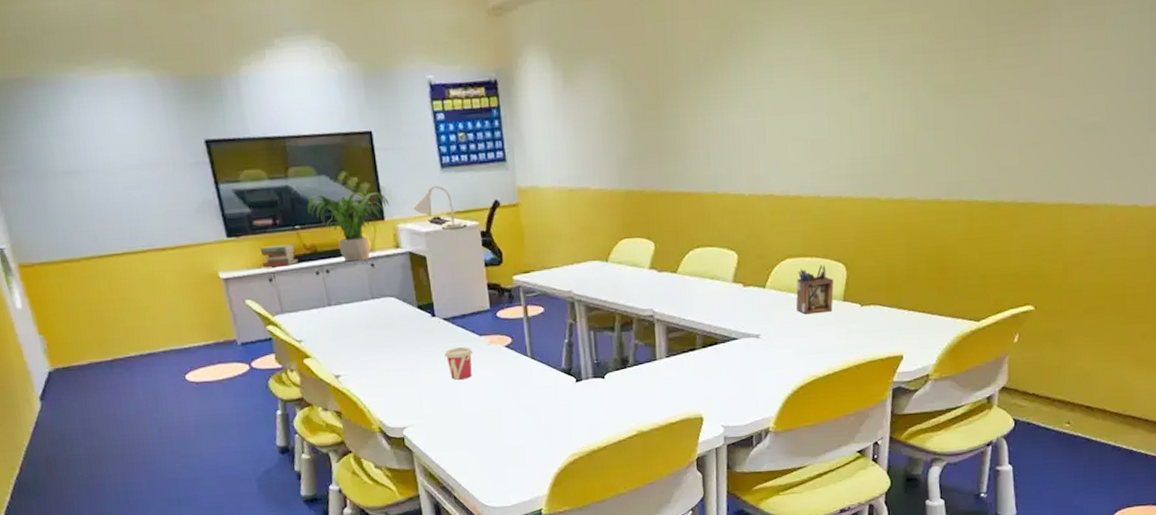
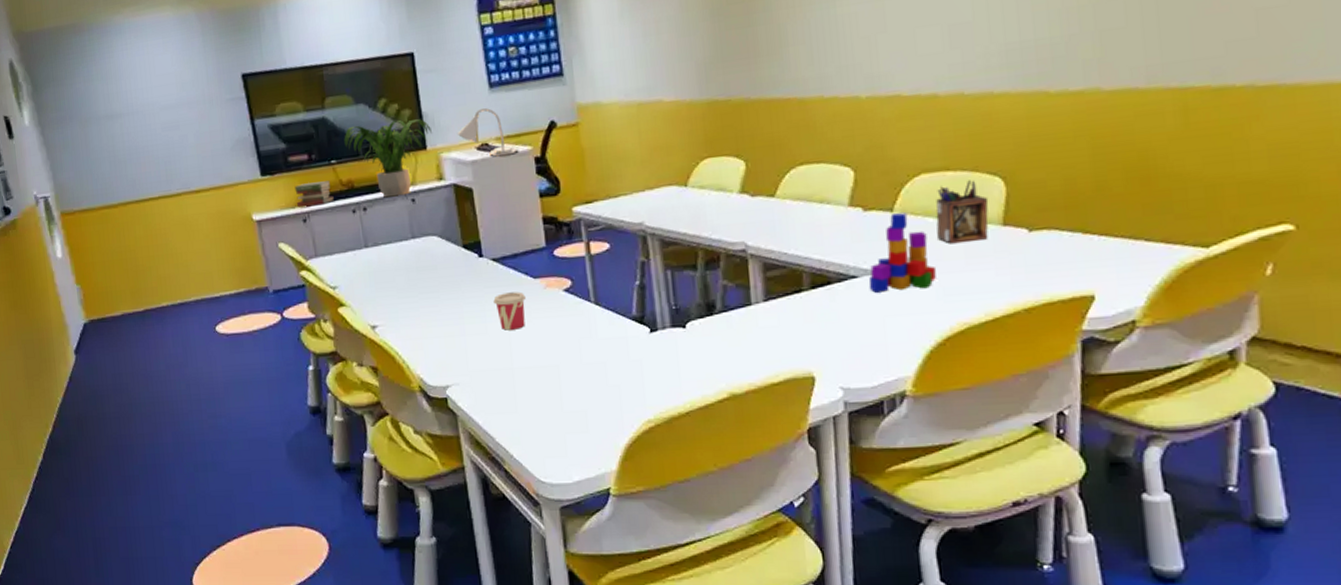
toy blocks: none [745,289,794,352] -> present [868,213,936,293]

